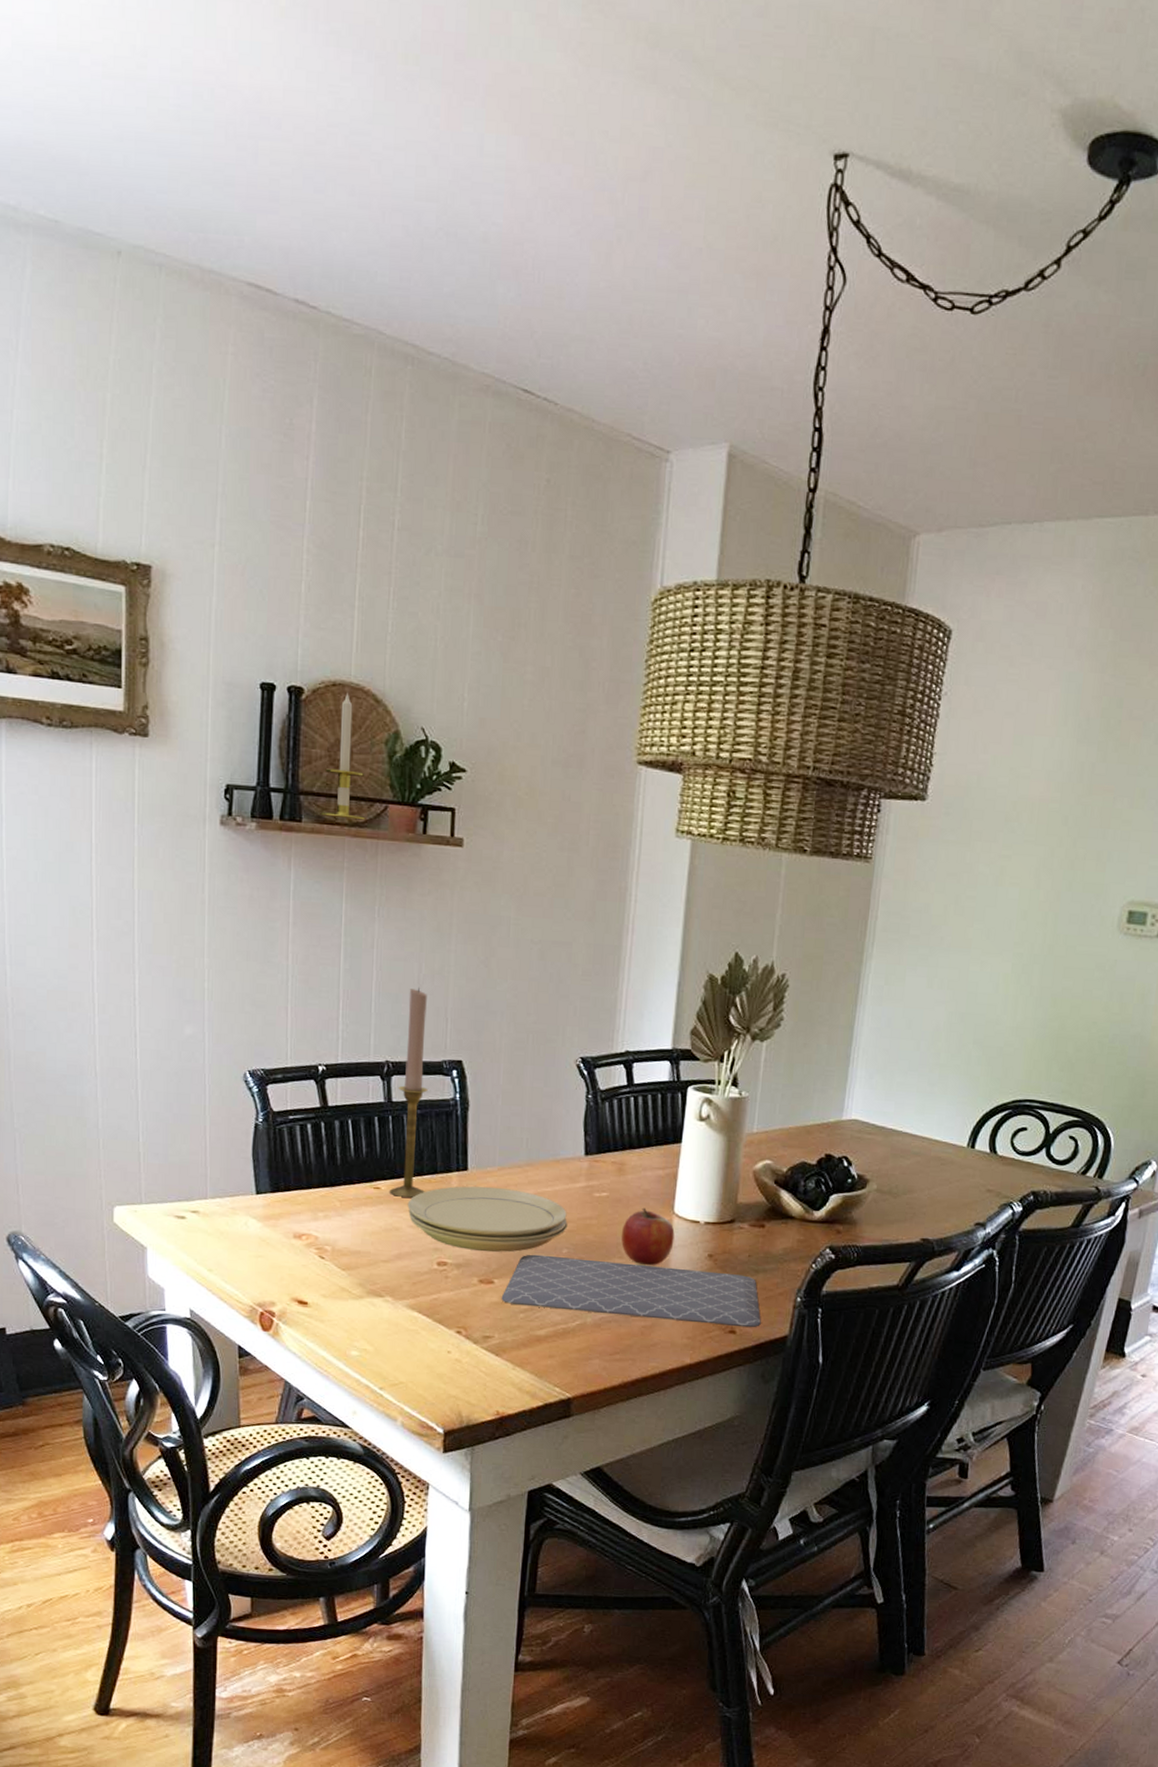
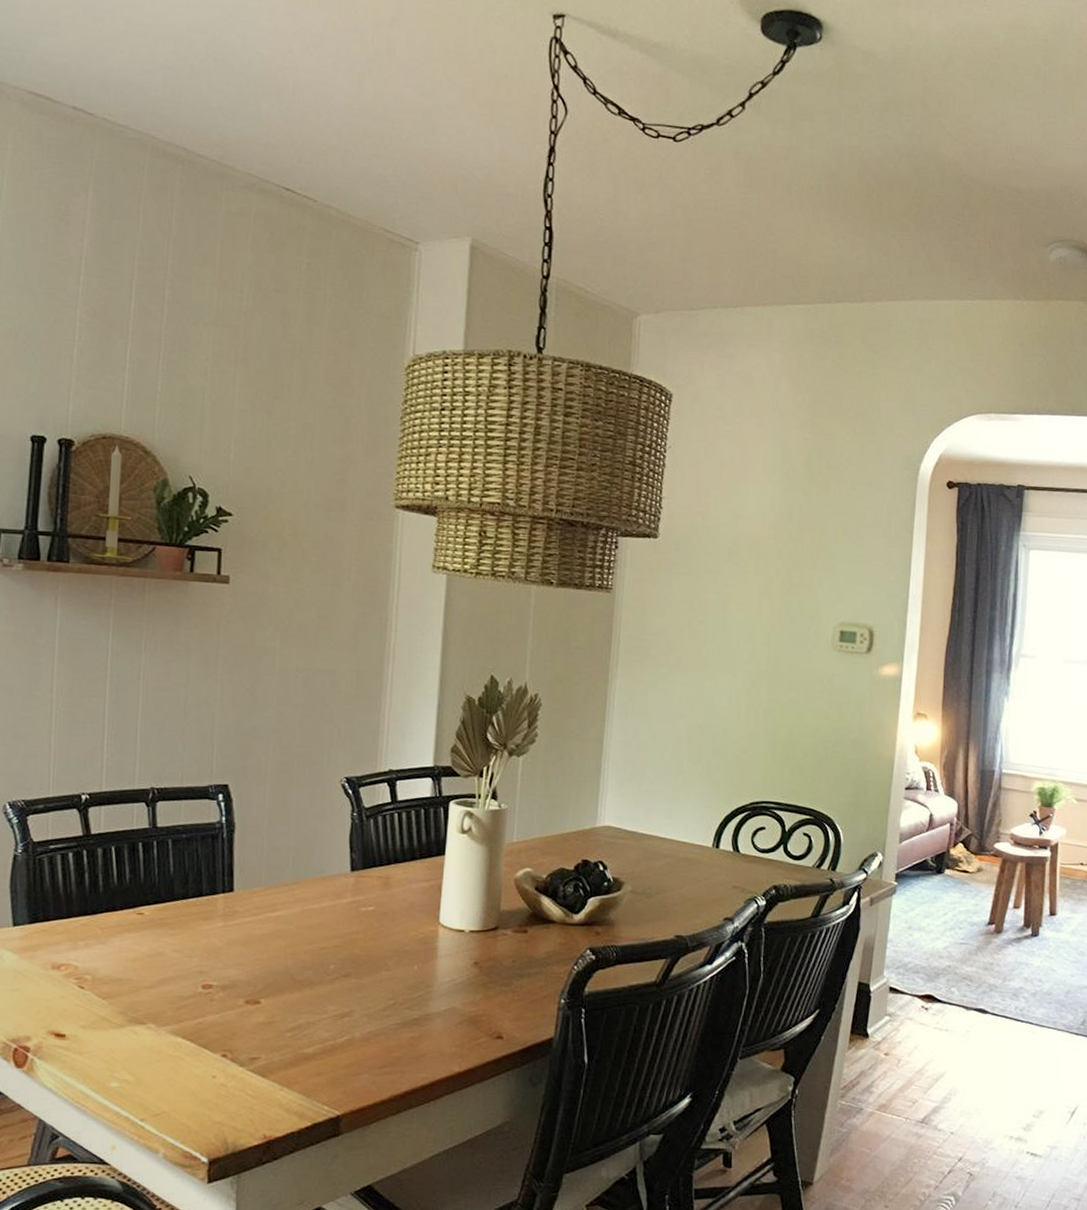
candlestick: present [389,987,428,1198] -> none [152,715,194,921]
plate: present [407,1186,568,1252] -> none [172,906,335,971]
placemat: present [501,1254,761,1328] -> none [268,972,527,1032]
apple: present [621,1207,675,1265] -> none [387,919,440,976]

